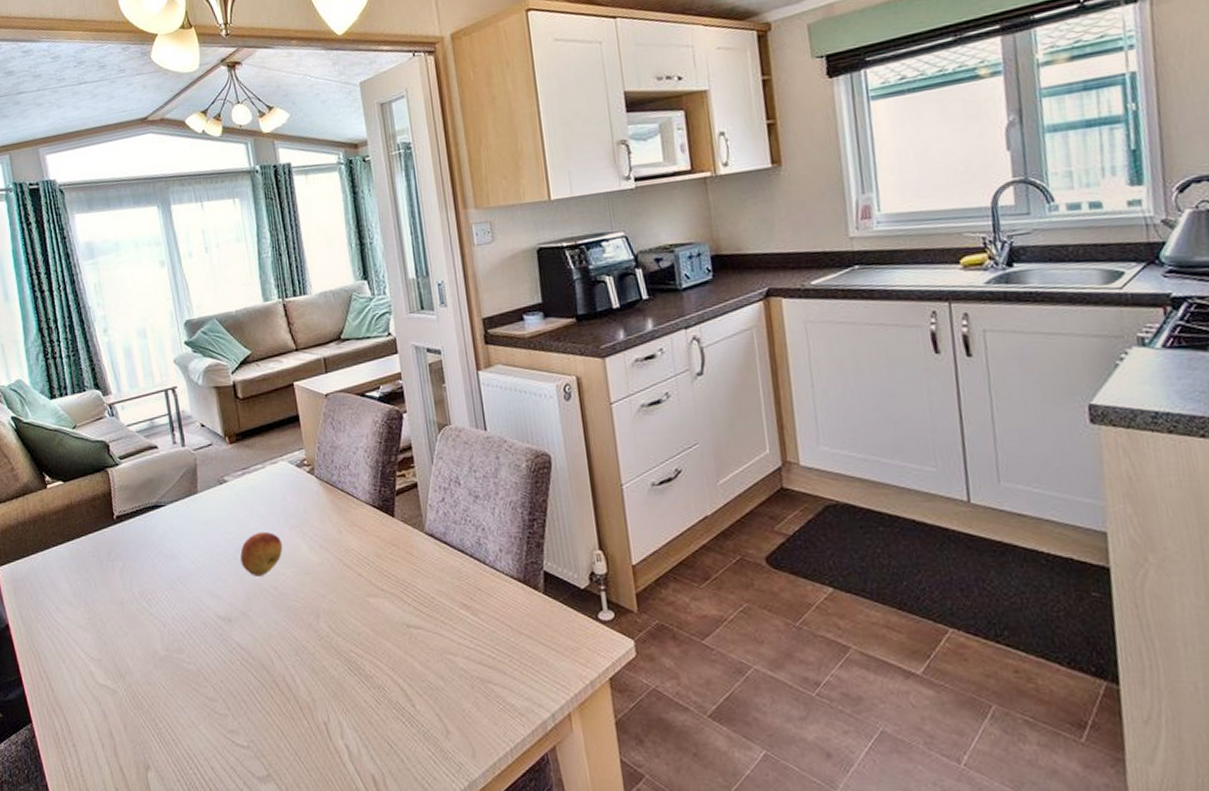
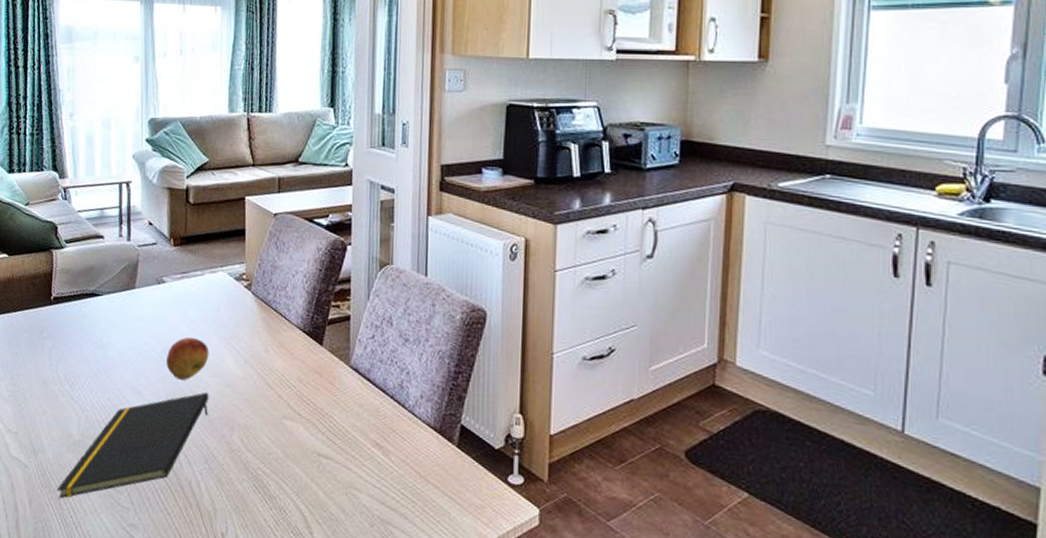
notepad: none [151,584,291,718] -> present [57,392,209,499]

